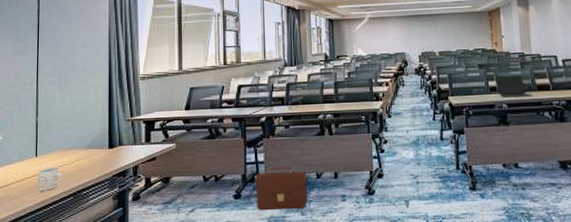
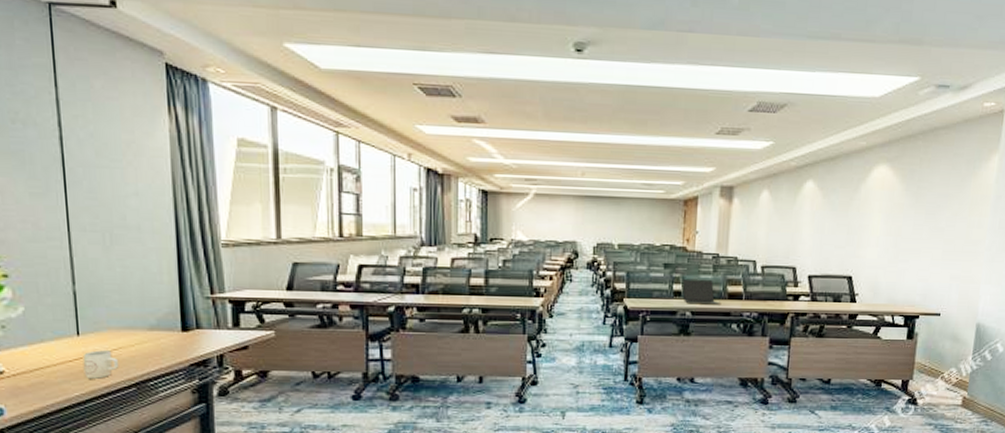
briefcase: present [255,166,308,210] -> none [380,366,445,414]

